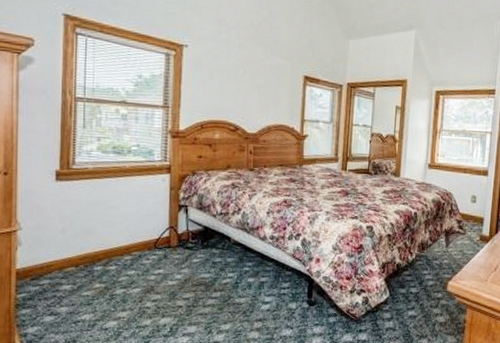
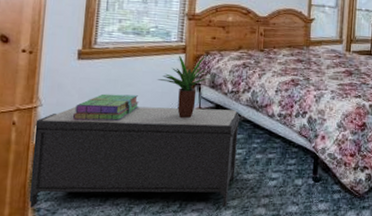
bench: none [14,229,231,333] -> present [30,106,241,208]
stack of books: none [54,216,123,245] -> present [72,93,139,121]
potted plant: none [141,176,199,242] -> present [157,55,211,119]

